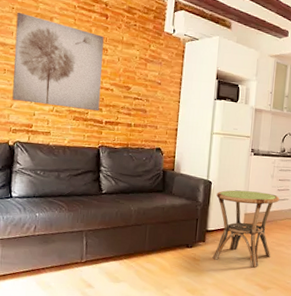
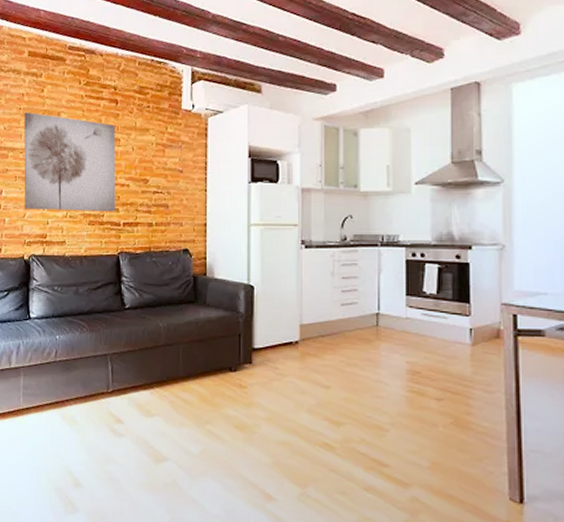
side table: present [212,190,279,267] -> none [261,295,345,396]

